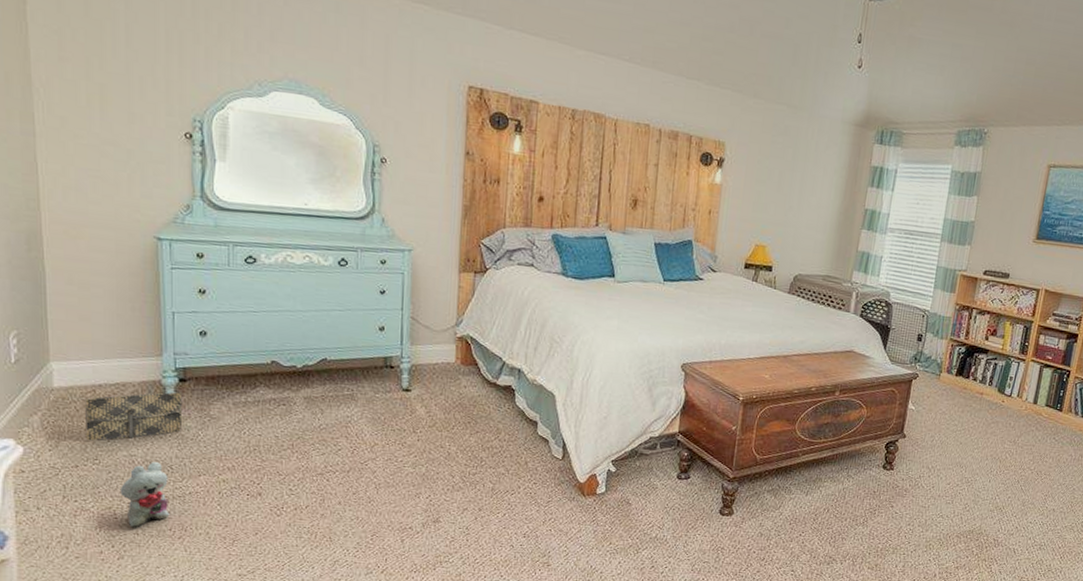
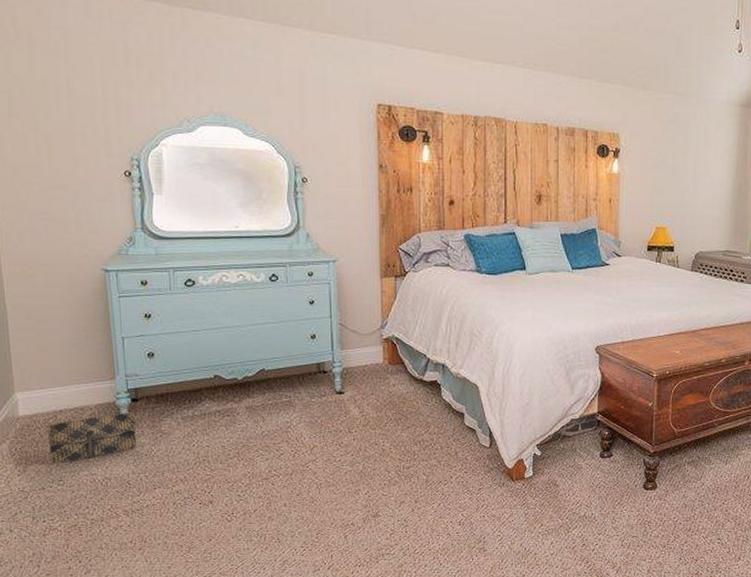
plush toy: present [119,462,170,528] -> none [83,479,130,543]

